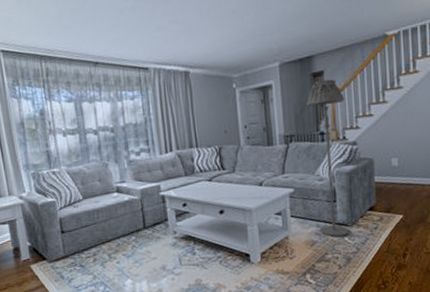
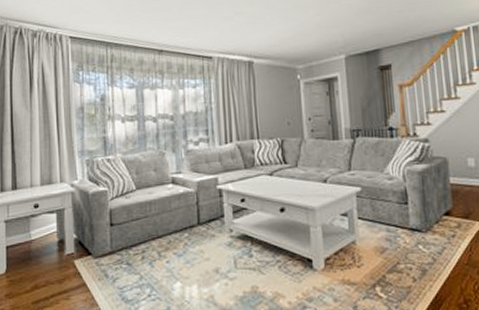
floor lamp: present [306,79,349,237] -> none [373,73,423,244]

